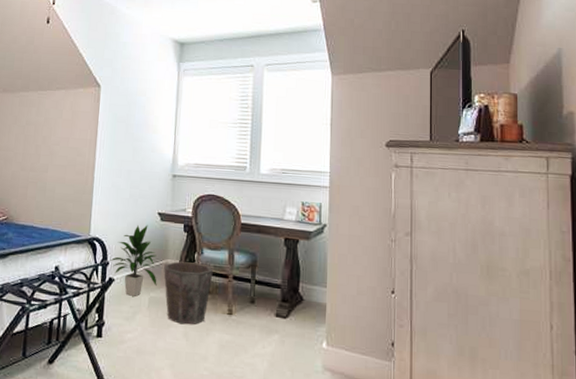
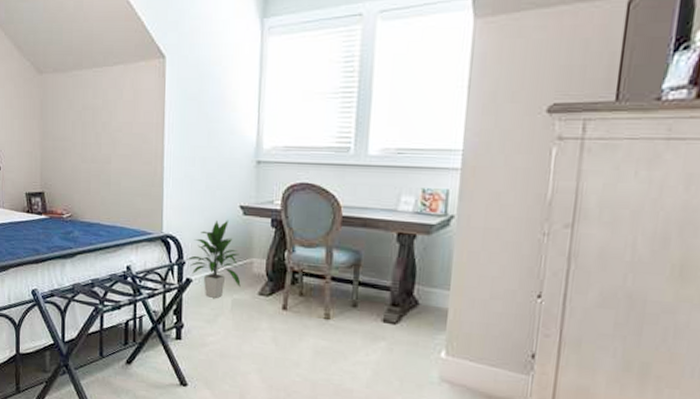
waste bin: present [163,261,213,325] -> none [247,260,307,329]

